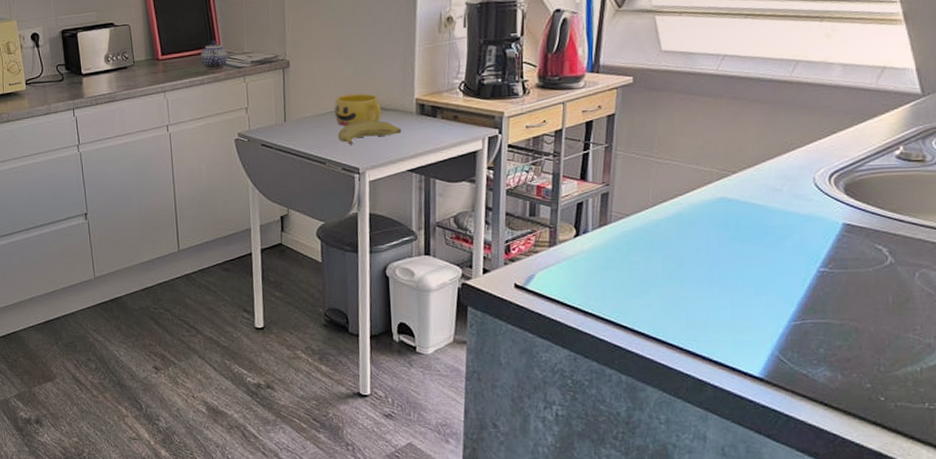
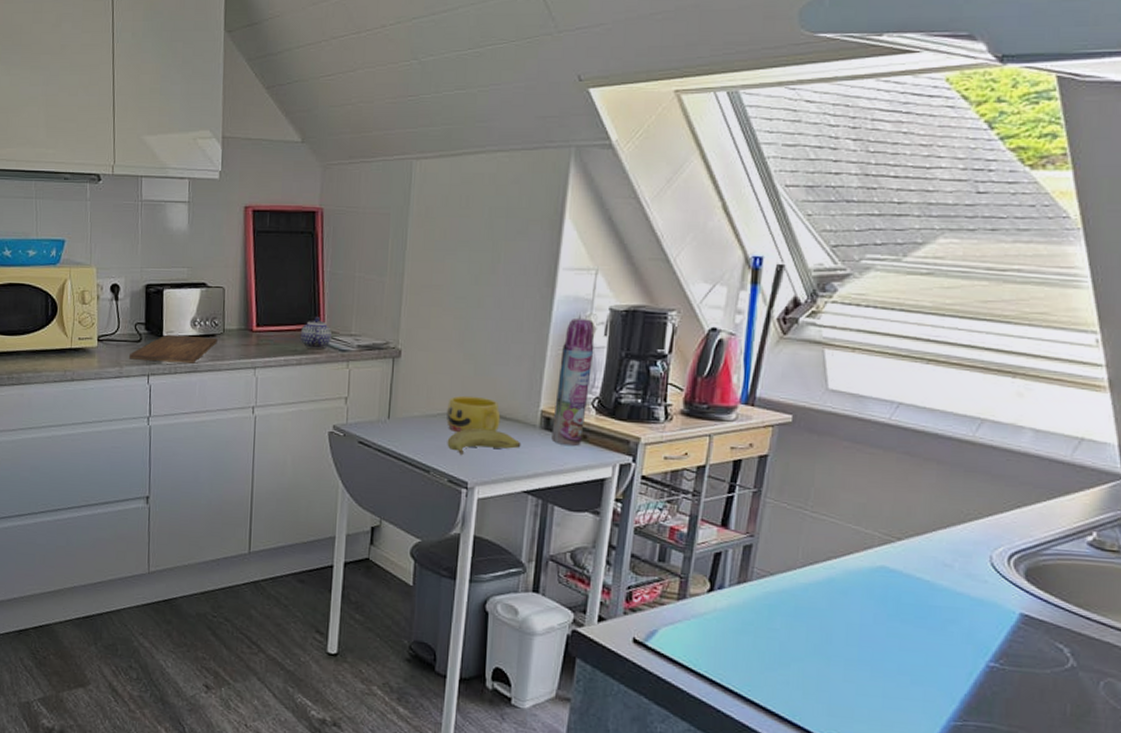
cutting board: none [55,69,130,97] -> present [129,334,218,364]
whipped cream can: none [426,14,456,127] -> present [551,317,594,447]

